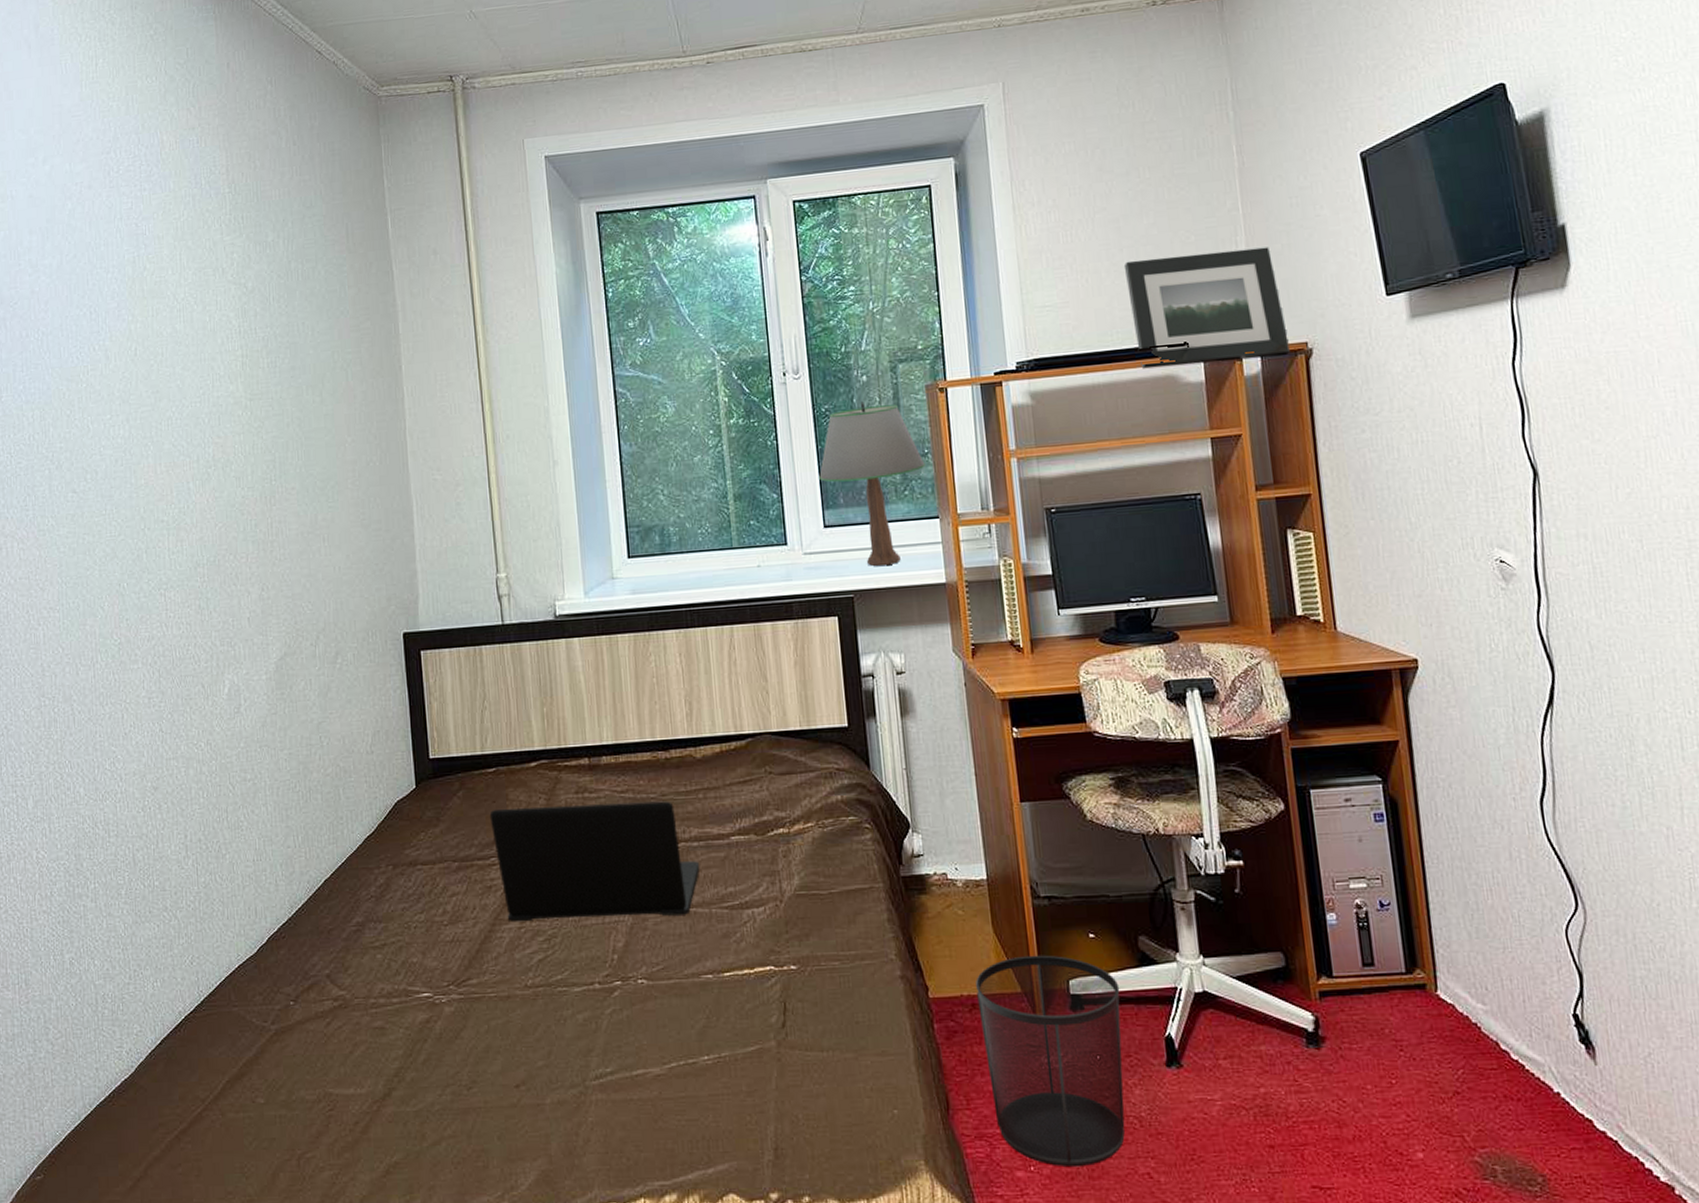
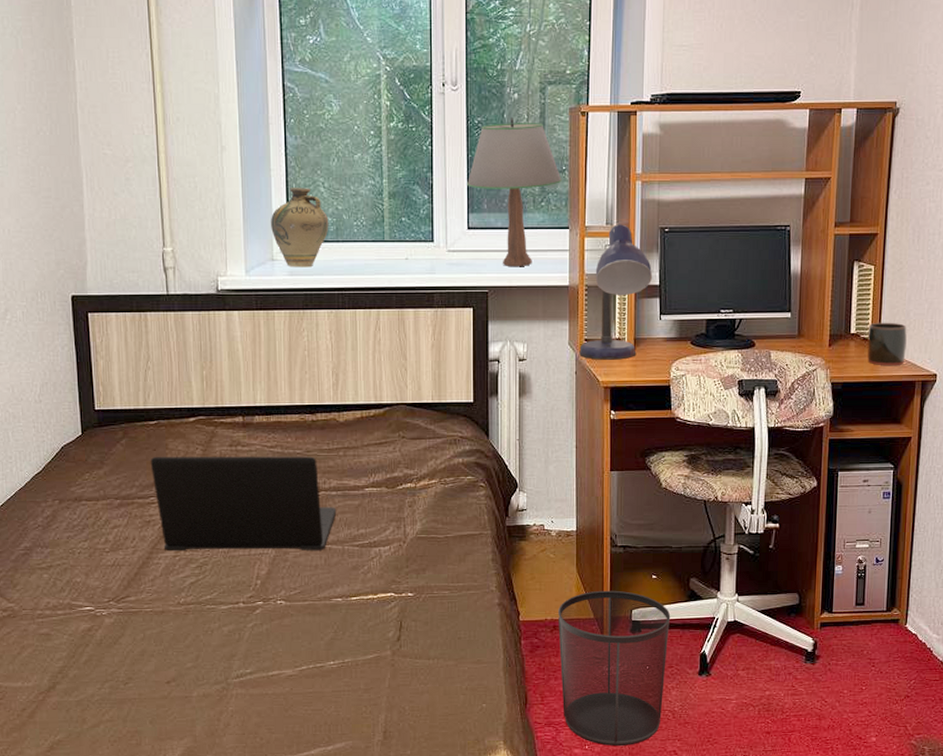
jug: none [609,497,672,585] -> present [271,188,329,268]
desk lamp: none [966,508,1044,668] -> present [579,224,653,360]
picture frame: present [1123,247,1290,369] -> none [754,11,882,112]
mug: none [1318,598,1373,652] -> present [867,322,907,365]

